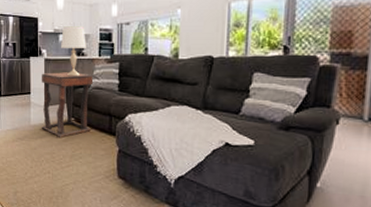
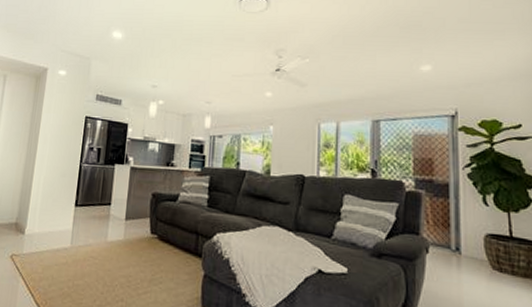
side table: present [41,72,92,139] -> none [118,182,181,259]
lamp: present [60,26,86,76] -> none [148,134,177,188]

